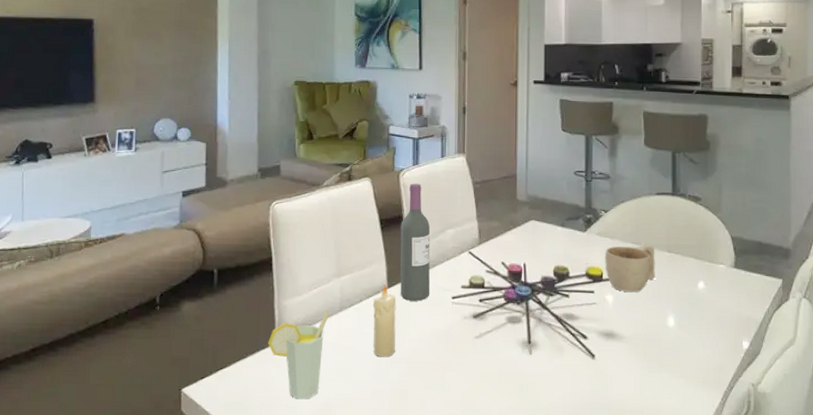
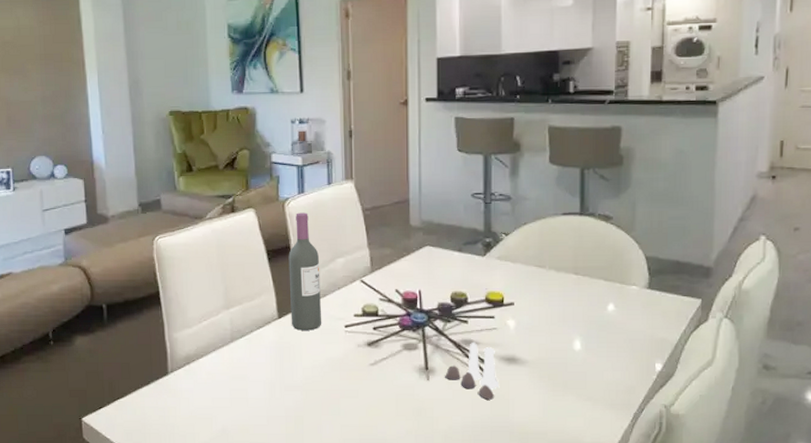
cup: present [268,310,330,400] -> none [161,341,222,426]
candle: present [372,284,396,358] -> none [264,315,289,386]
salt and pepper shaker set: none [547,316,598,376] -> present [445,341,499,400]
cup: present [605,245,655,293] -> none [506,268,561,317]

